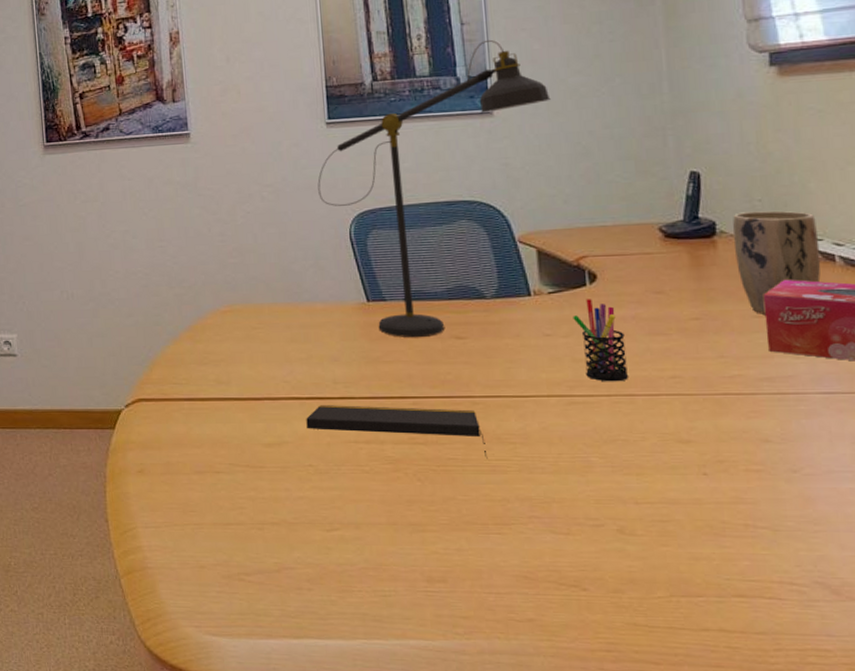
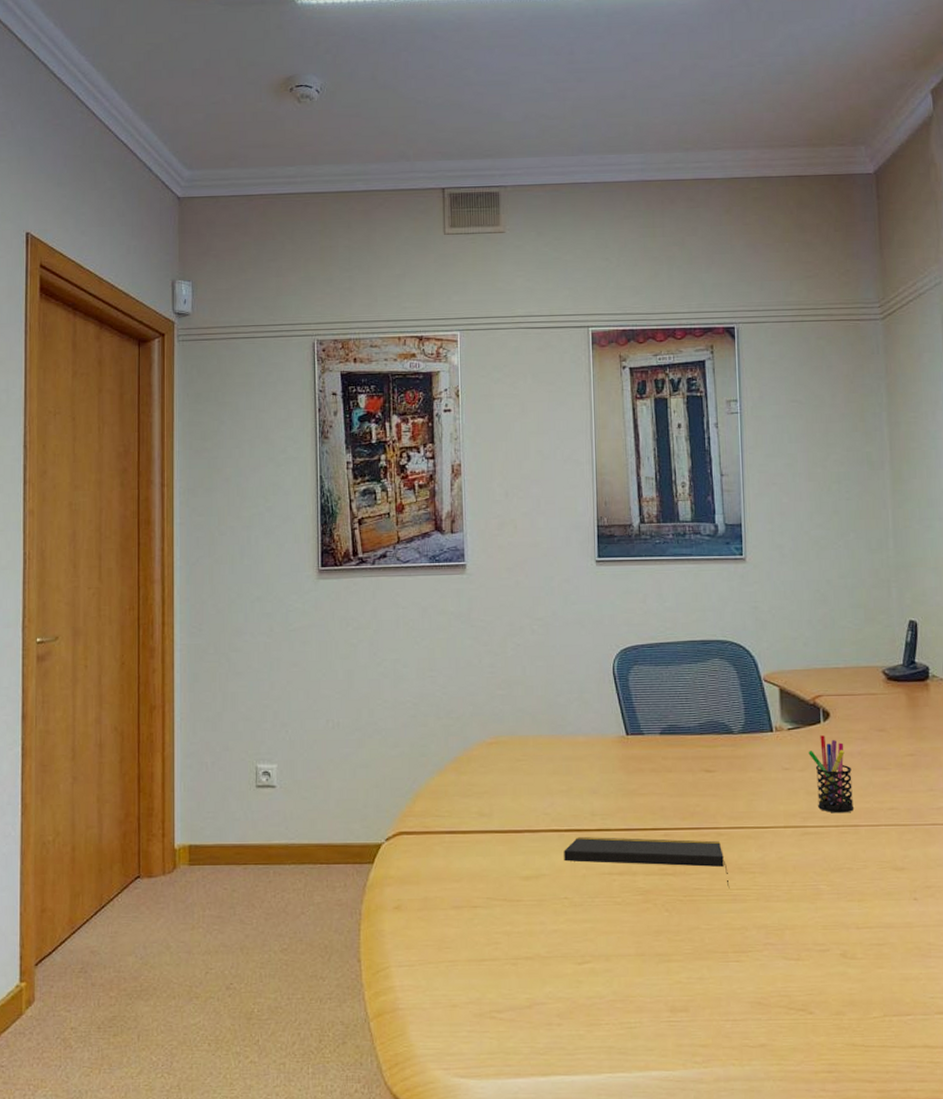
desk lamp: present [317,39,551,338] -> none [585,491,796,771]

